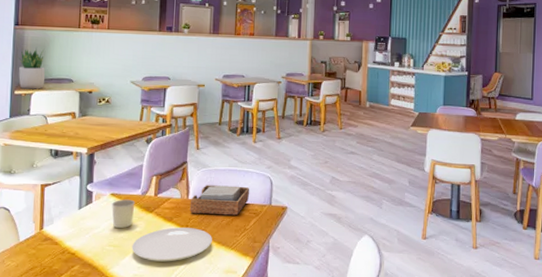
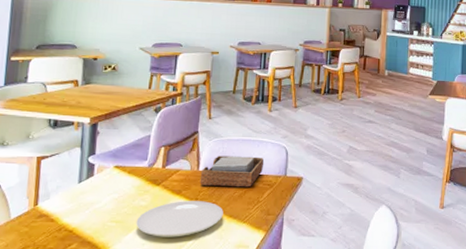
planter: present [19,48,46,89] -> none [16,12,46,56]
cup: present [112,199,135,229] -> none [115,171,141,203]

